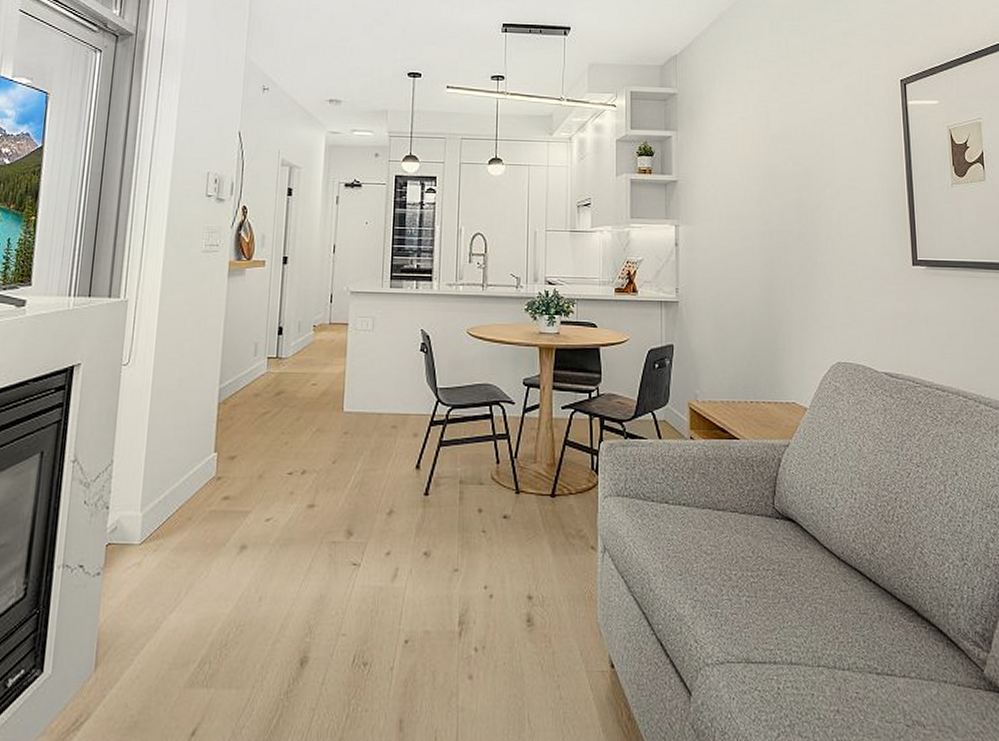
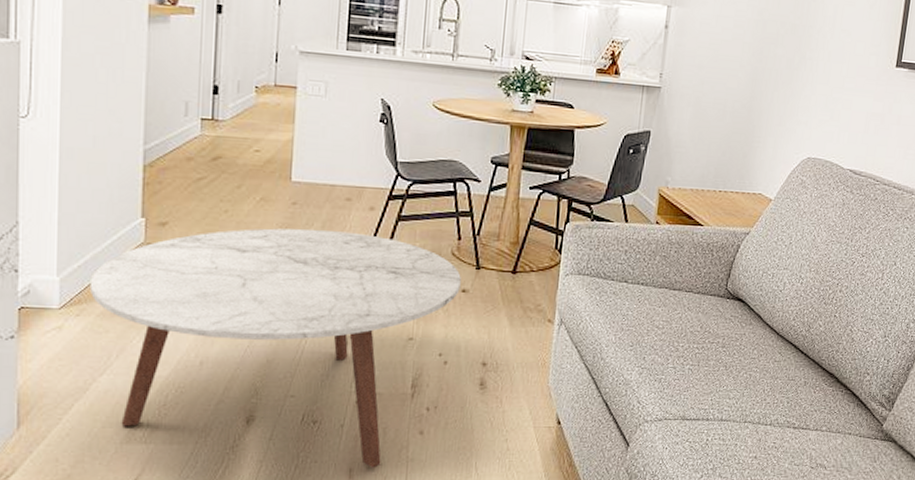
coffee table: none [167,457,502,719] -> present [91,228,461,468]

